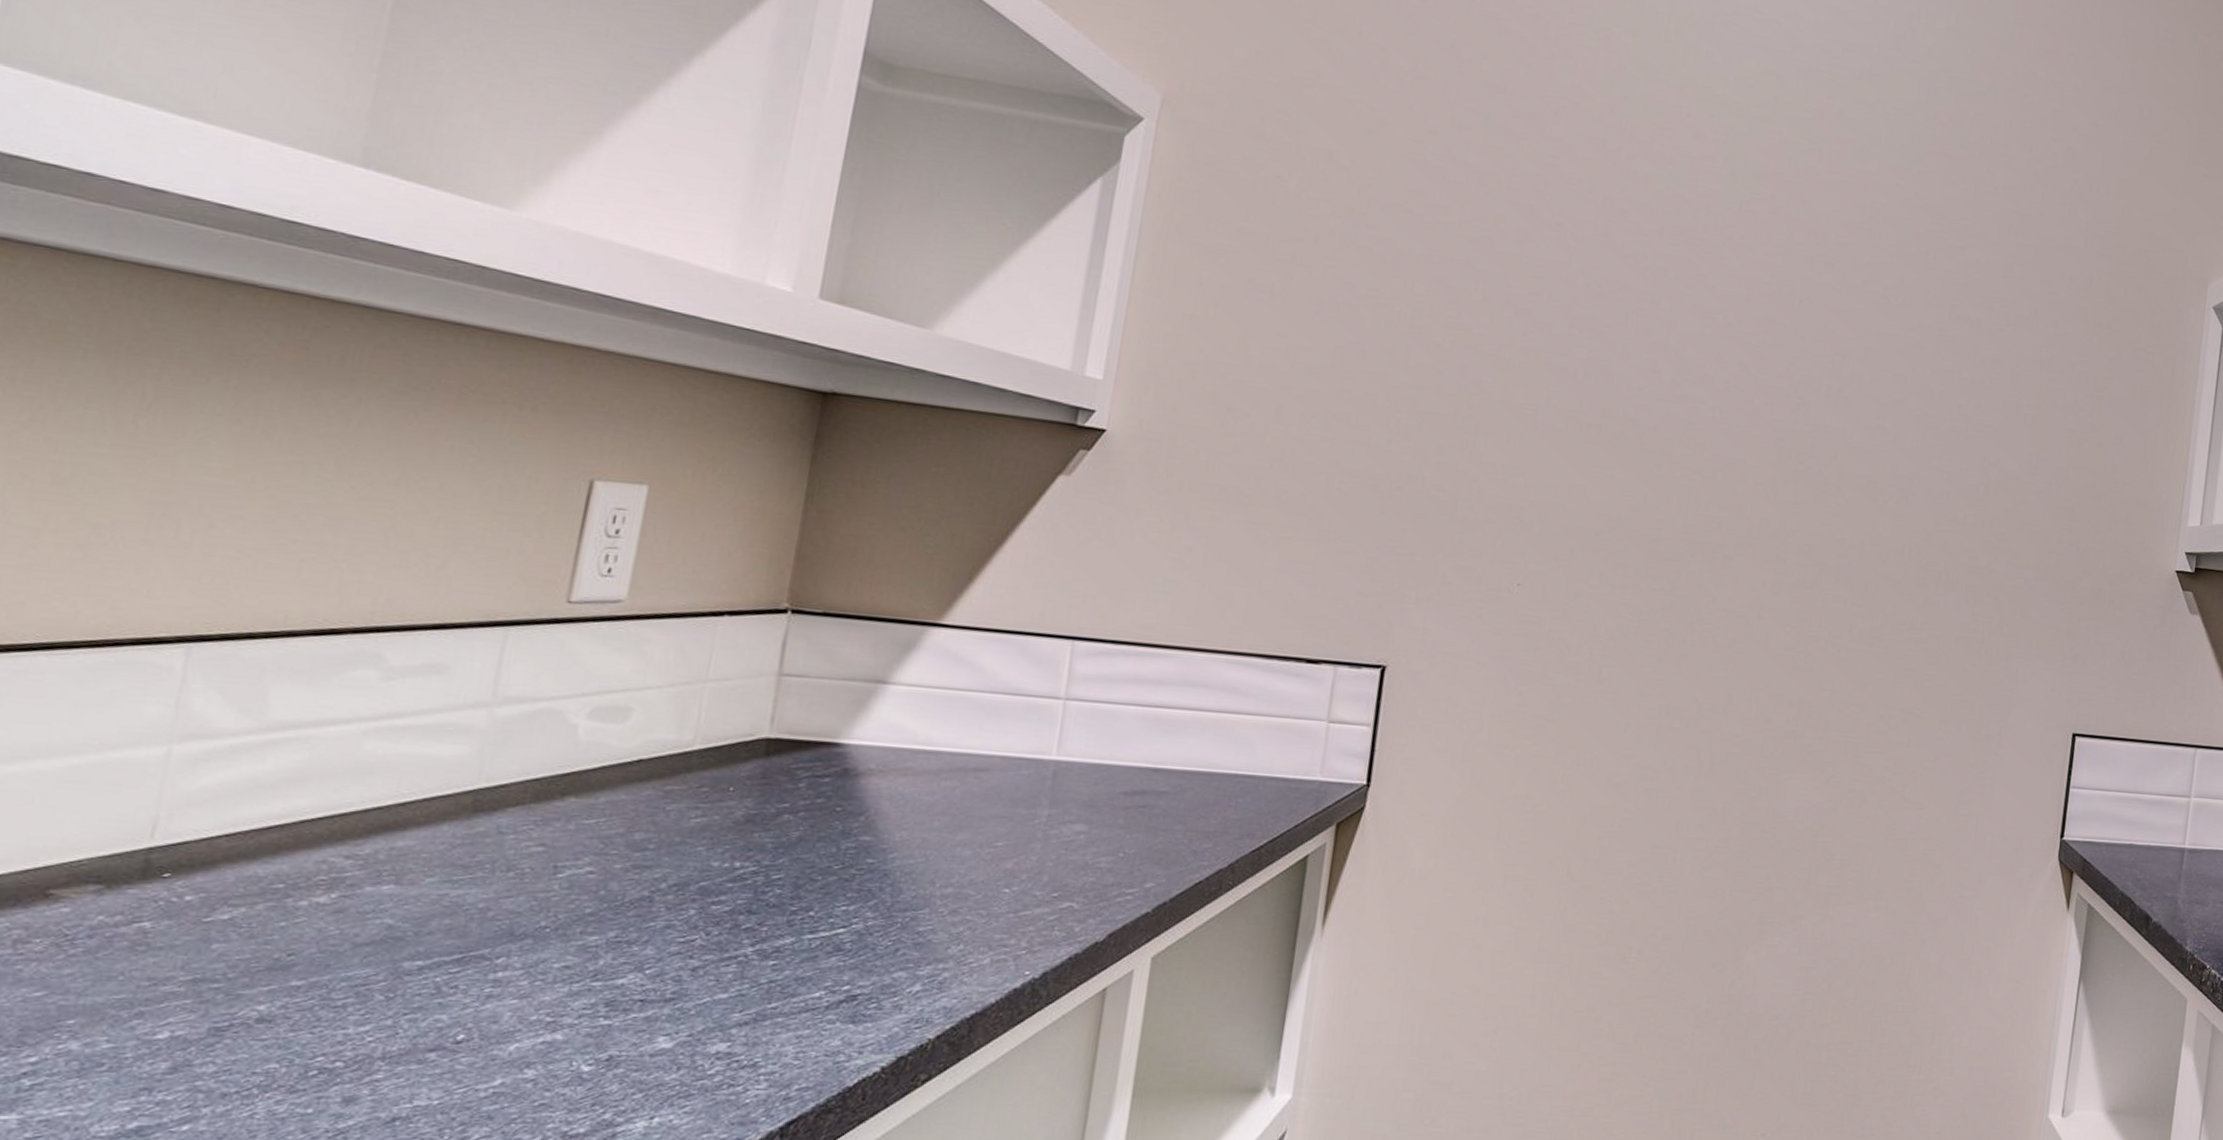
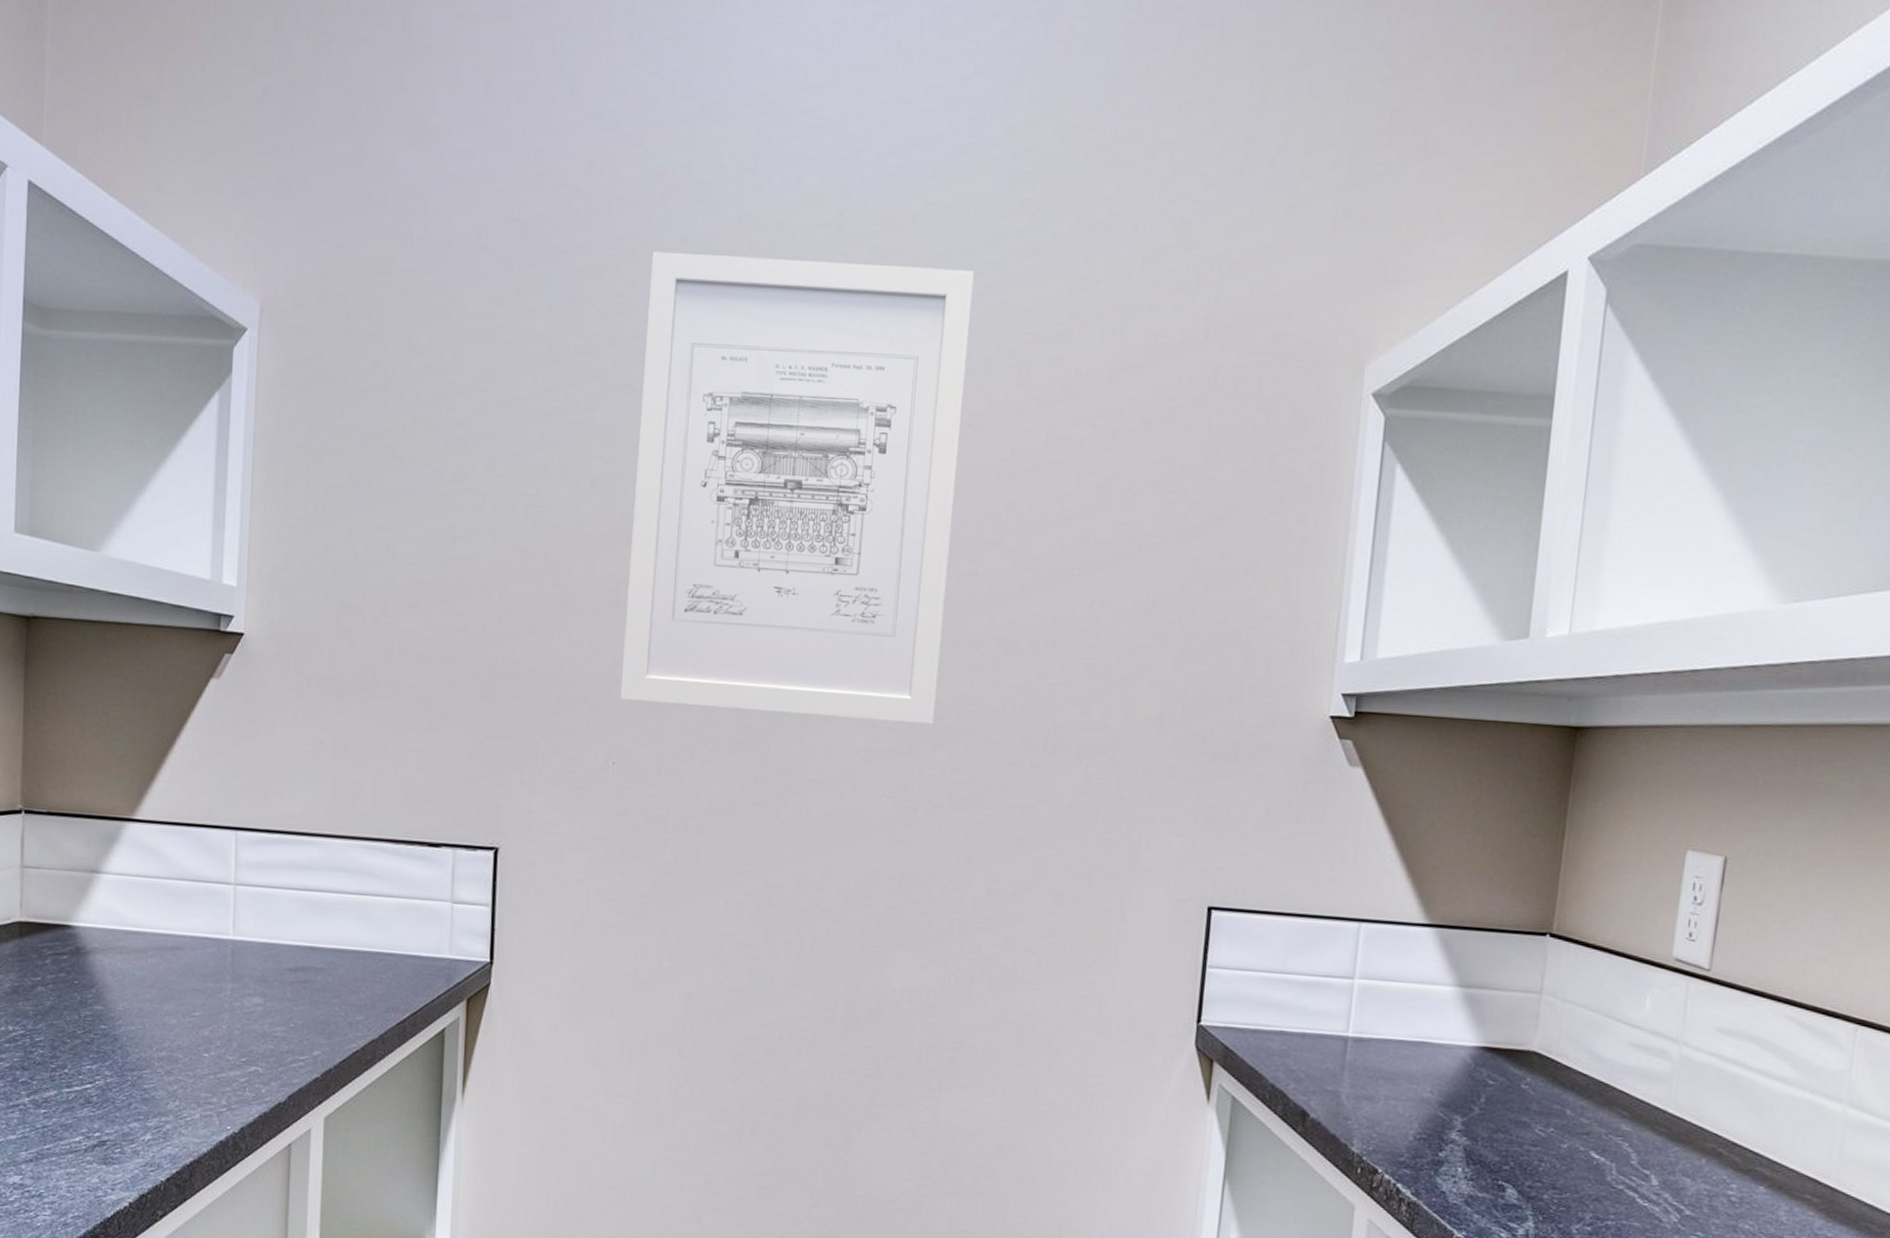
wall art: none [1530,105,1893,561] -> present [620,251,975,724]

